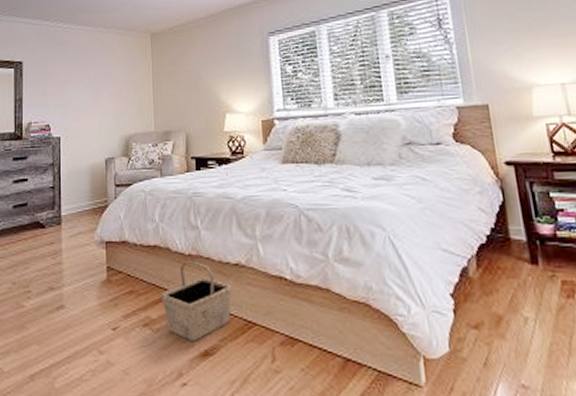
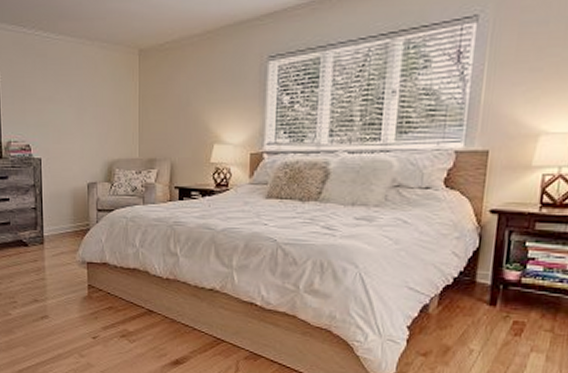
basket: present [161,261,232,341] -> none [138,284,205,352]

